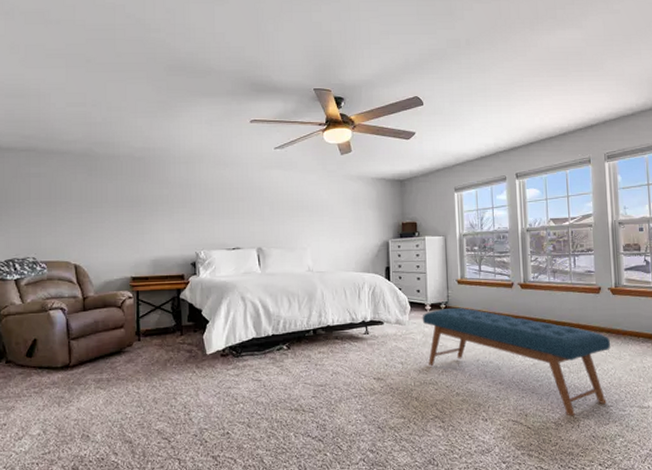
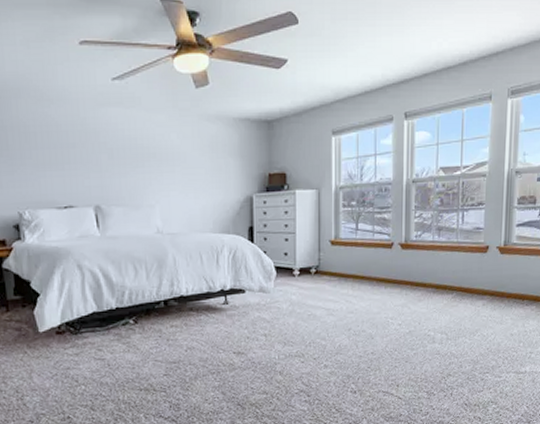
bench: present [422,307,611,416] -> none [289,271,494,385]

